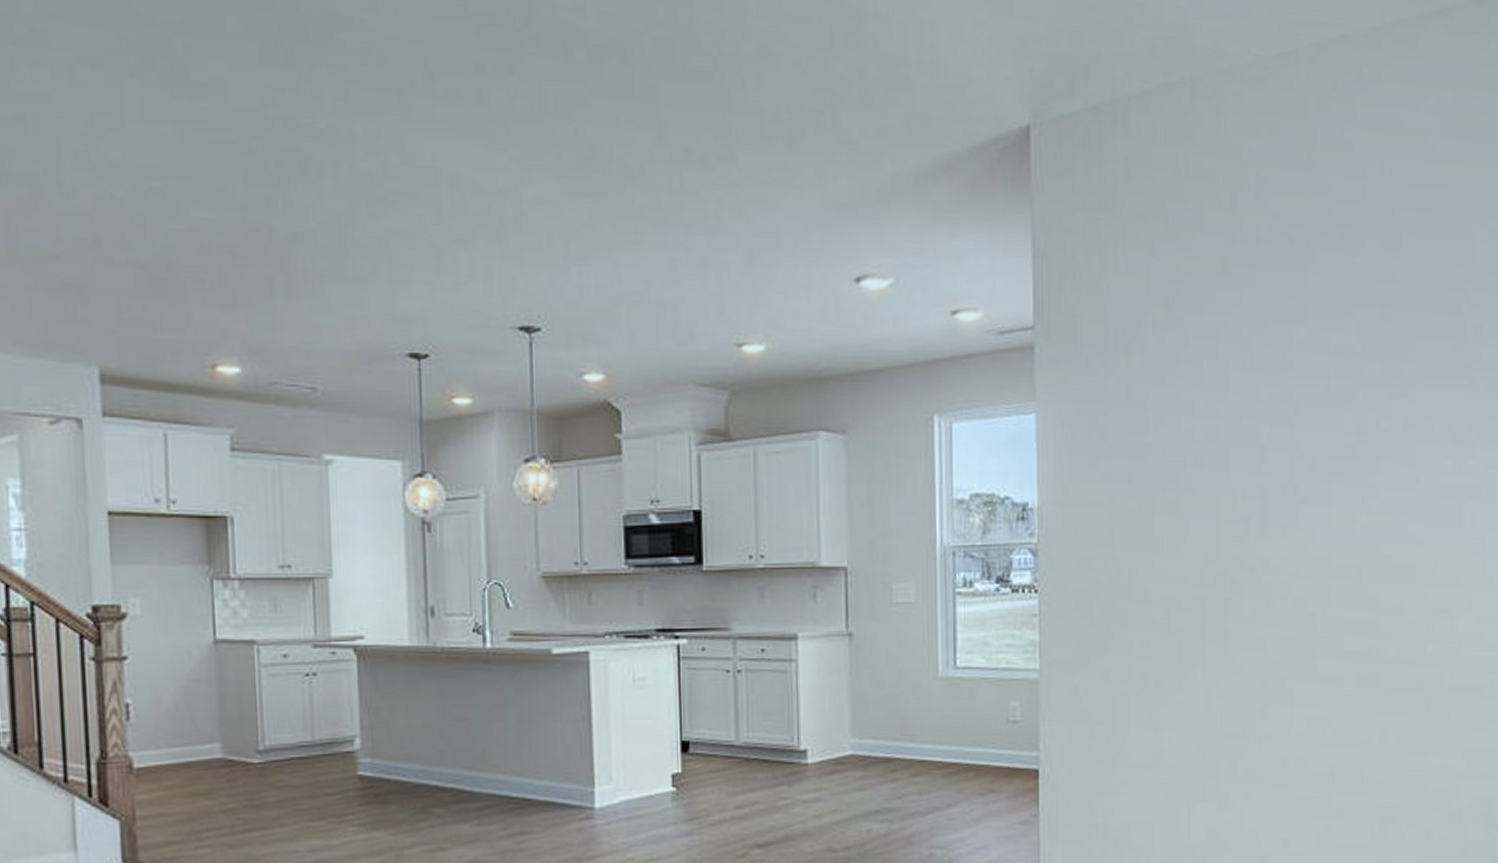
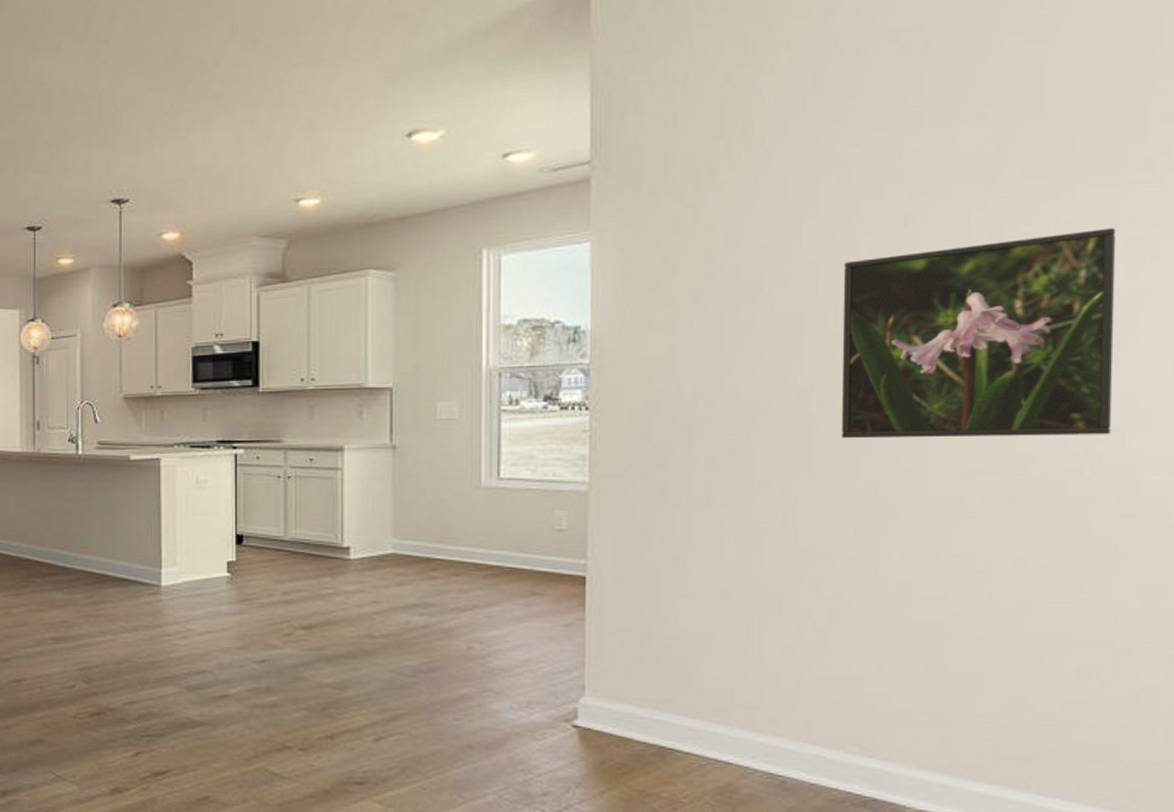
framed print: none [1249,427,1446,621] -> present [841,228,1117,439]

